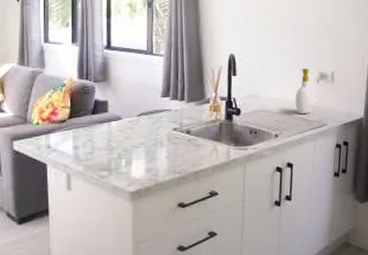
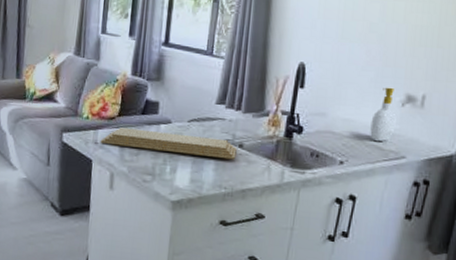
cutting board: none [53,128,185,147] -> present [100,127,237,160]

